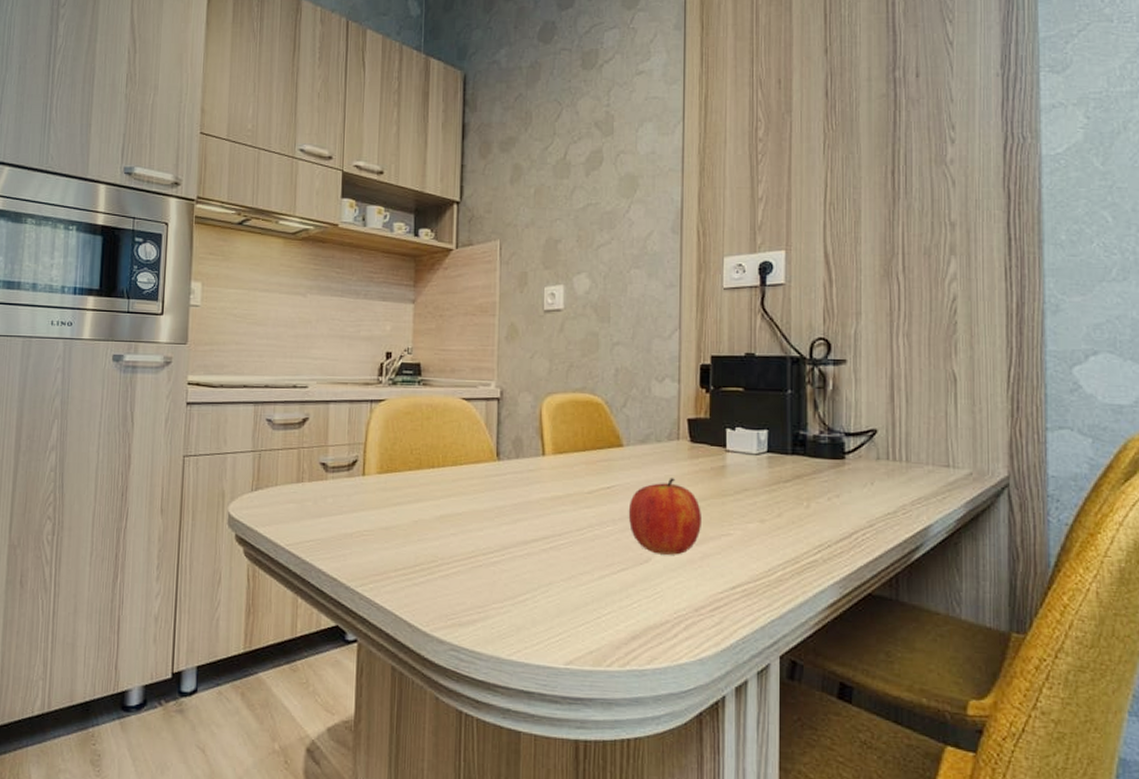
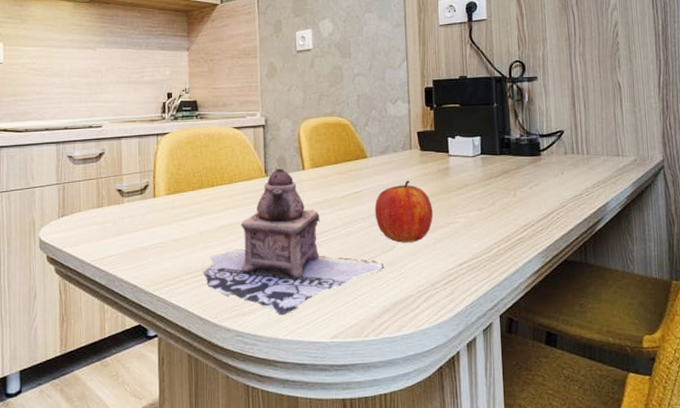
teapot: none [415,452,637,631] -> present [203,169,385,316]

